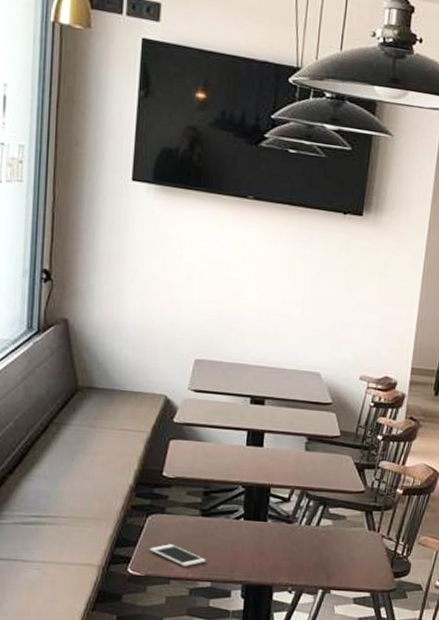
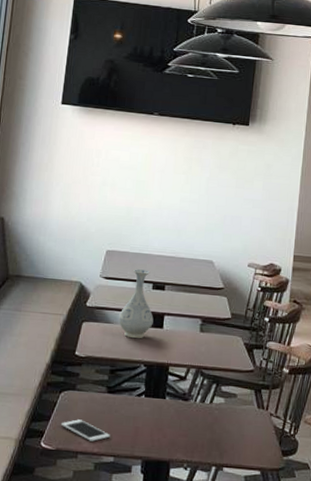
vase: none [211,381,252,459] -> present [118,269,154,339]

